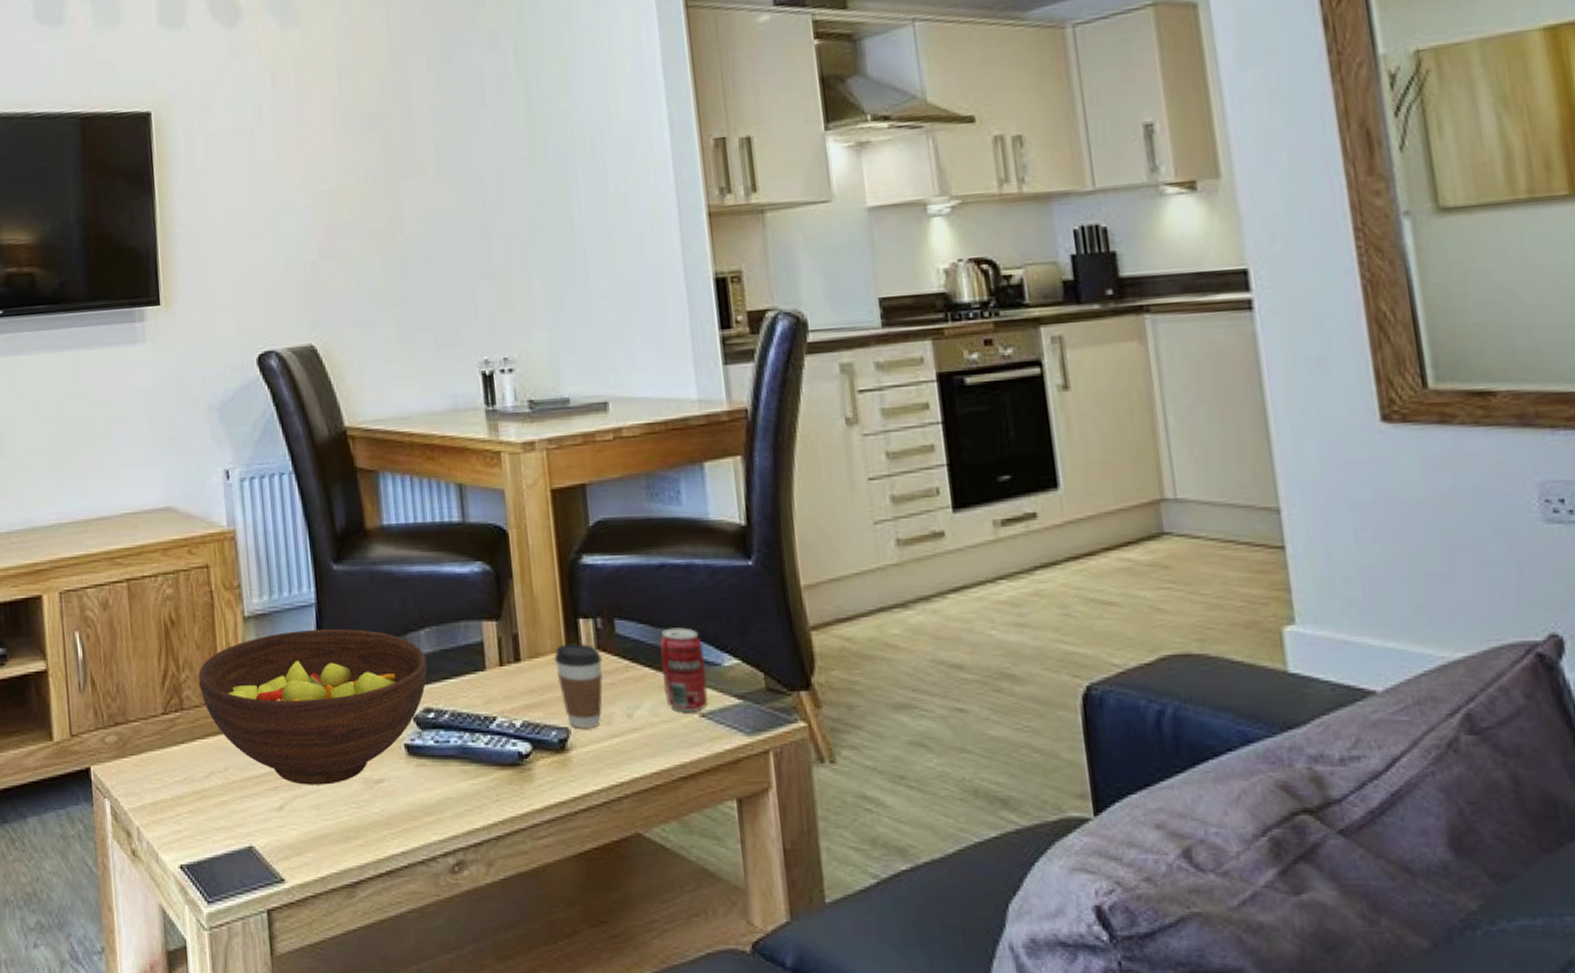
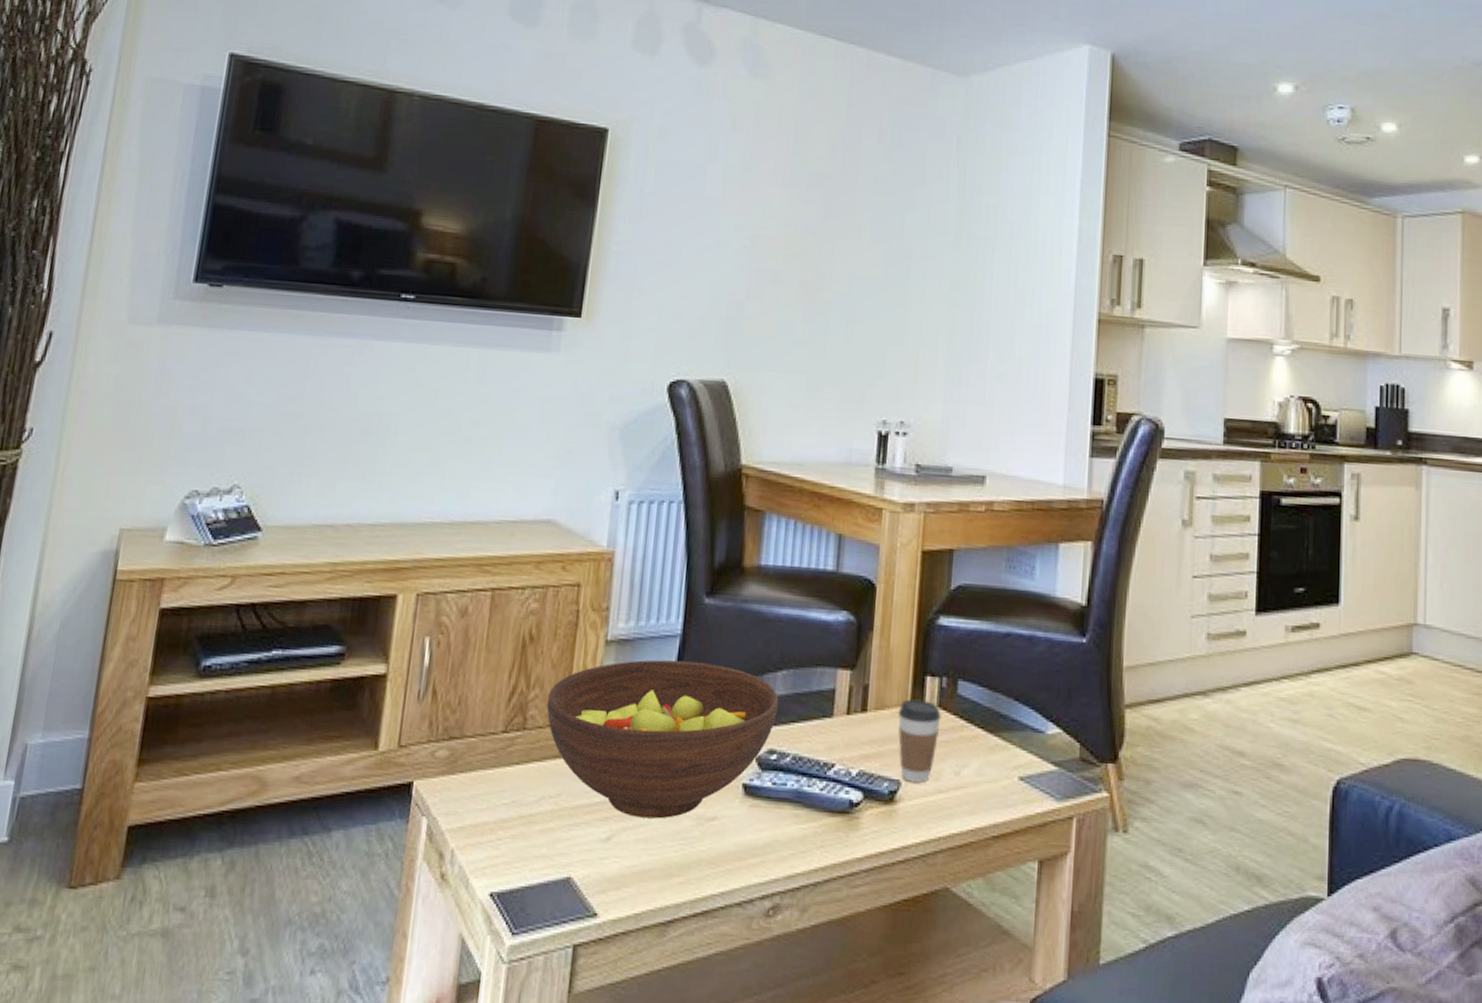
beverage can: present [659,627,708,712] -> none [991,693,1032,775]

